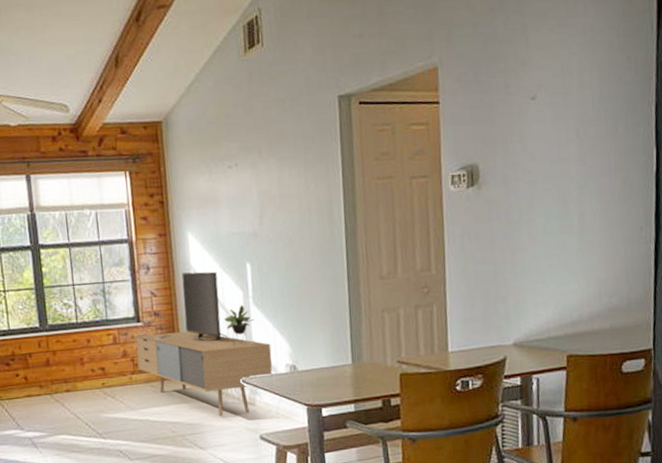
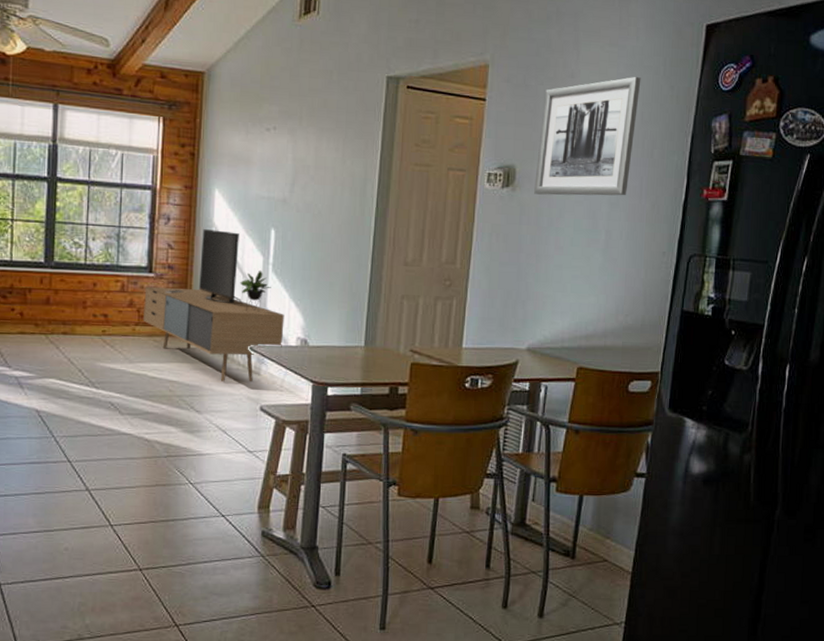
wall art: none [498,53,596,189] -> present [534,76,641,196]

